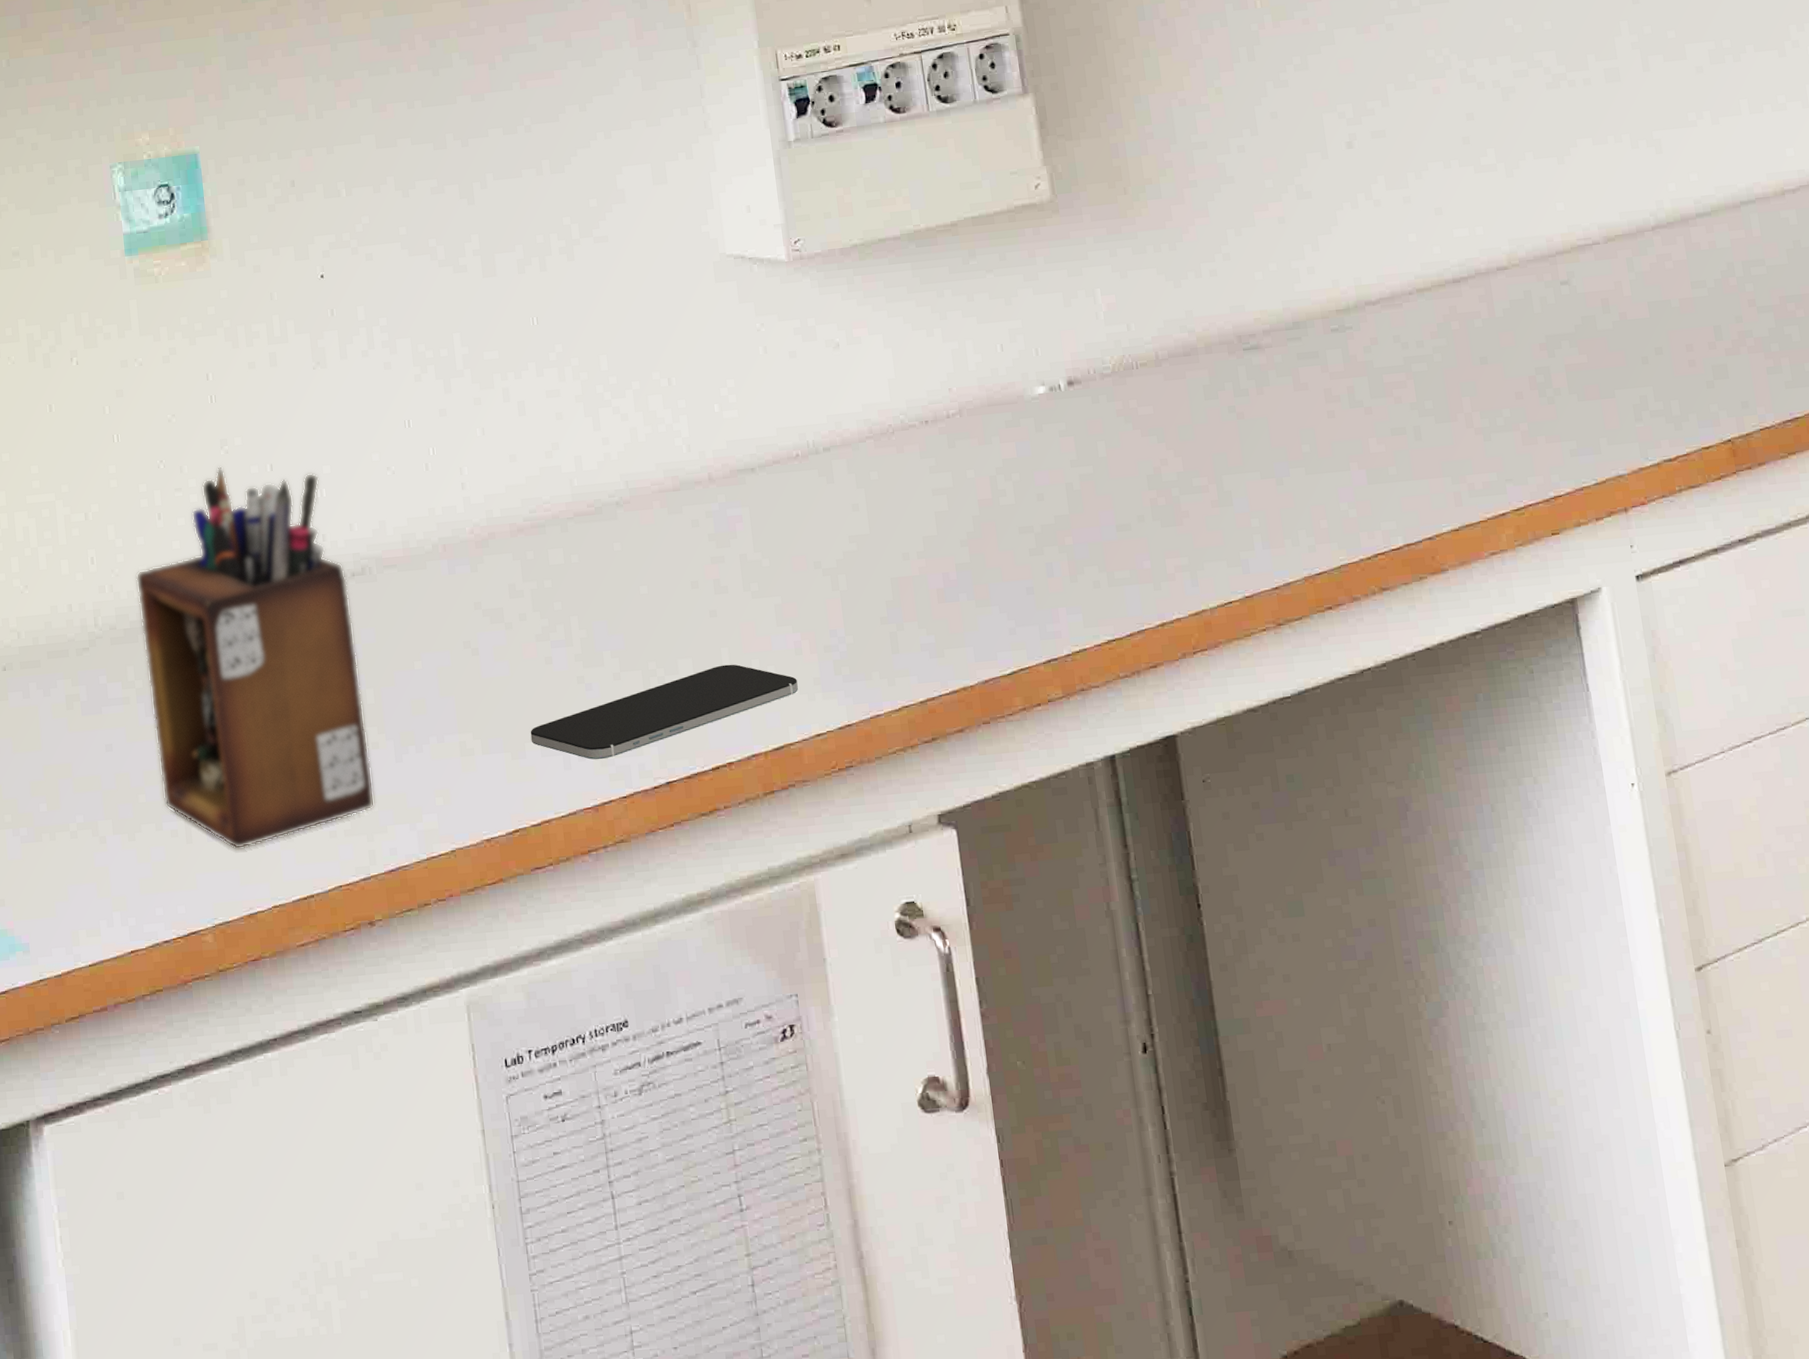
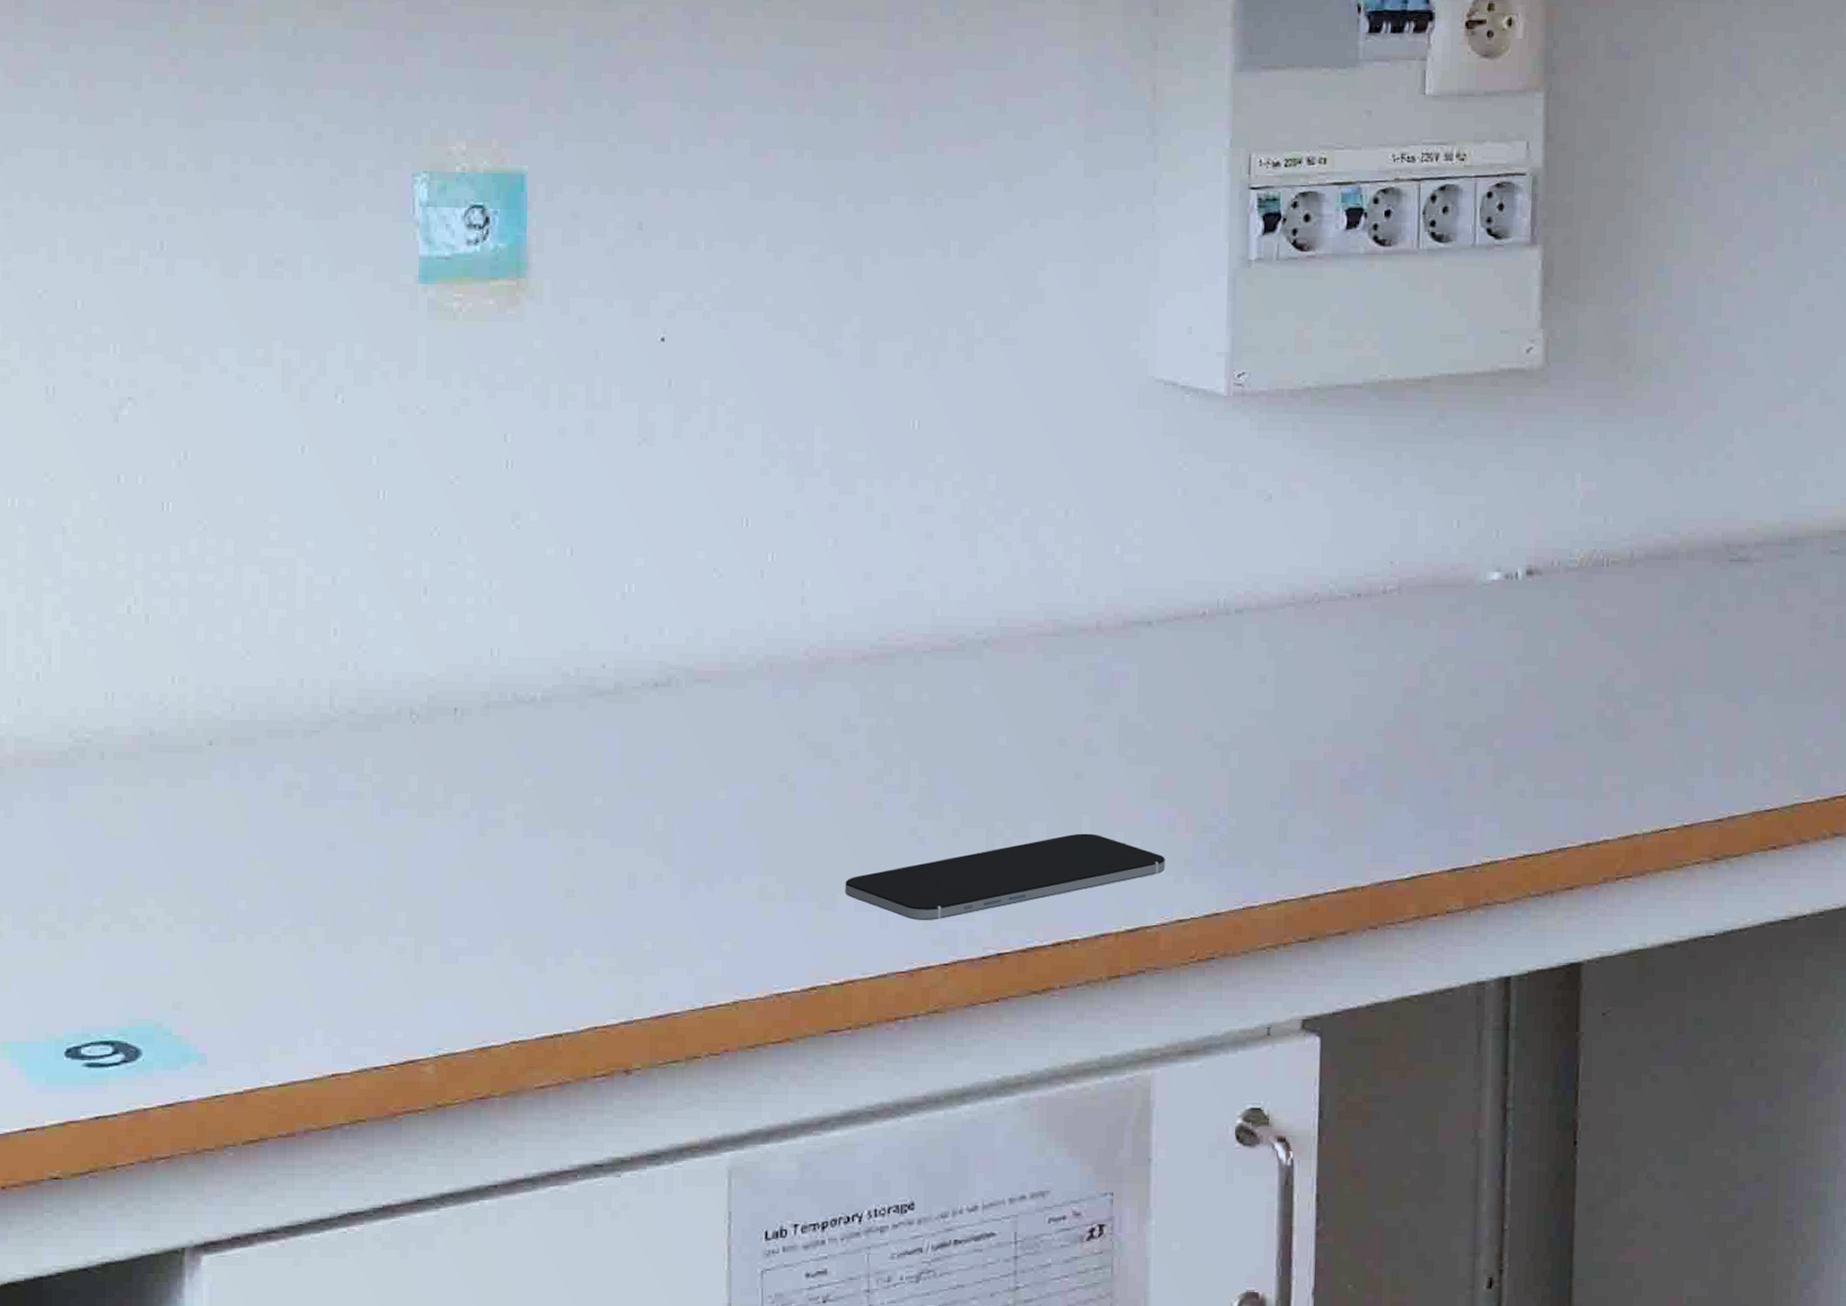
desk organizer: present [136,466,375,850] -> none [387,543,650,975]

